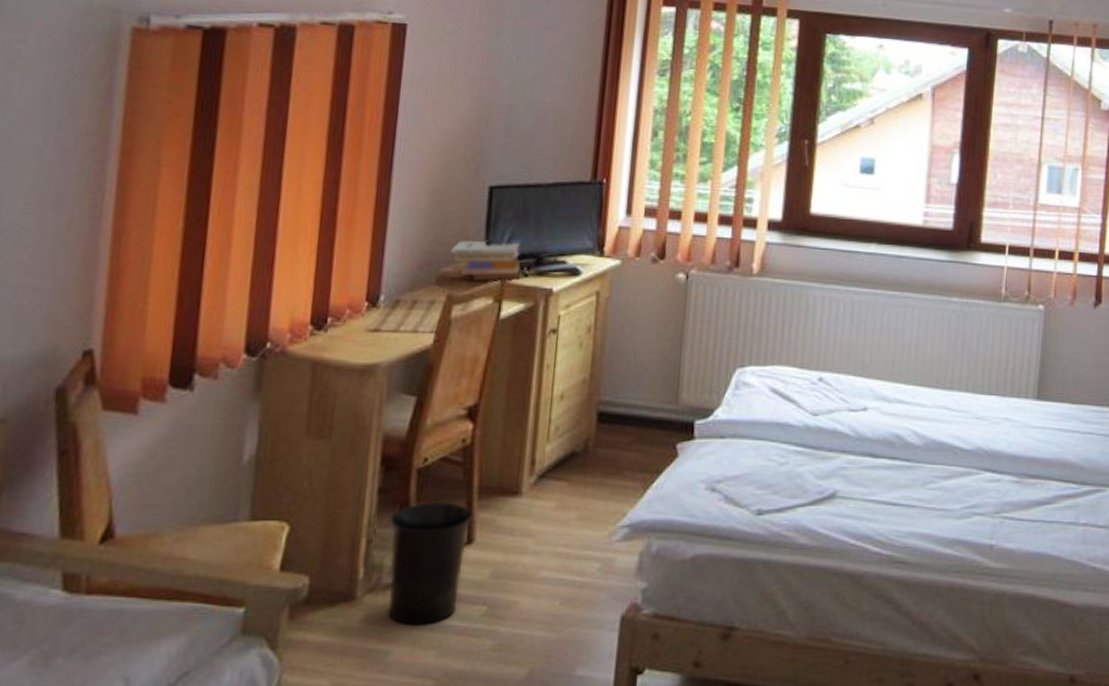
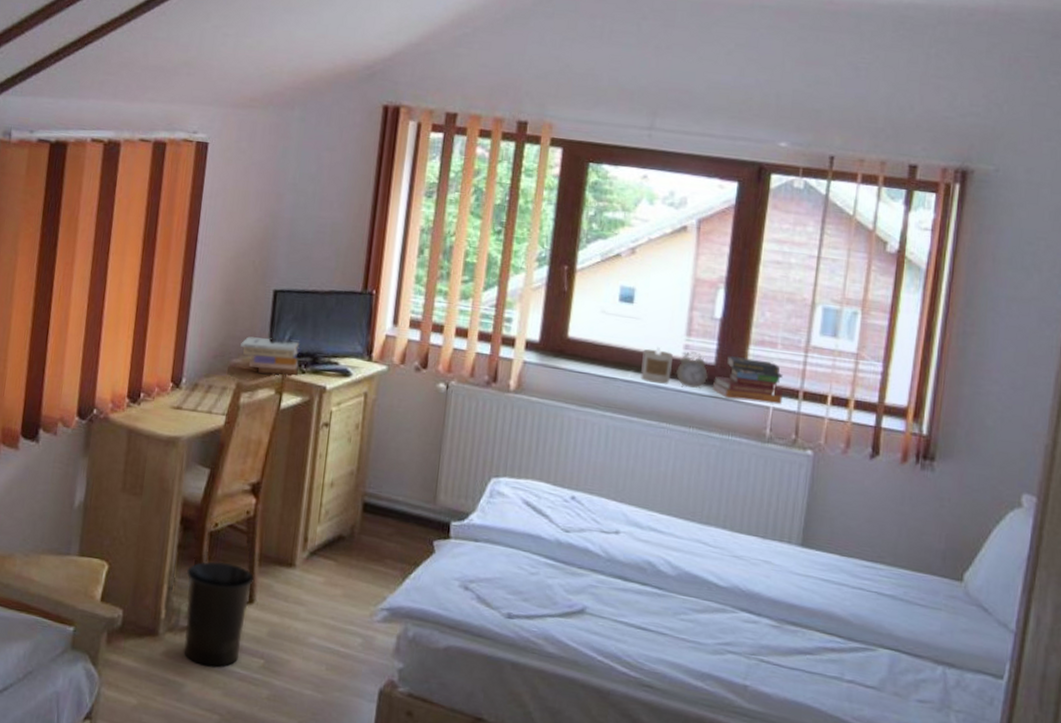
candle: none [883,215,913,254] -> present [641,346,673,385]
alarm clock: none [916,218,946,256] -> present [675,351,708,390]
books: none [952,219,1016,264] -> present [713,355,783,405]

